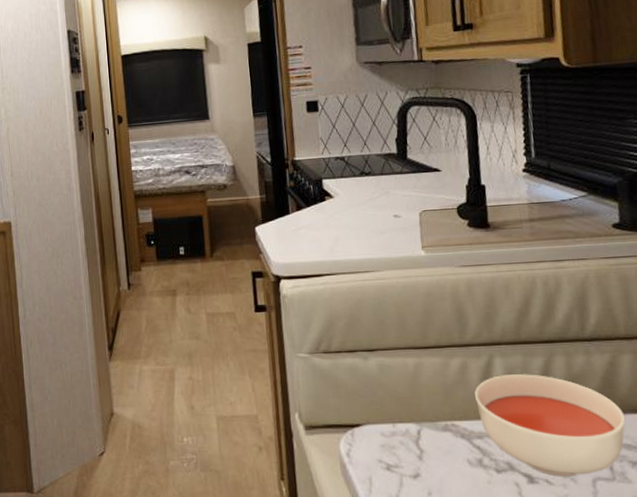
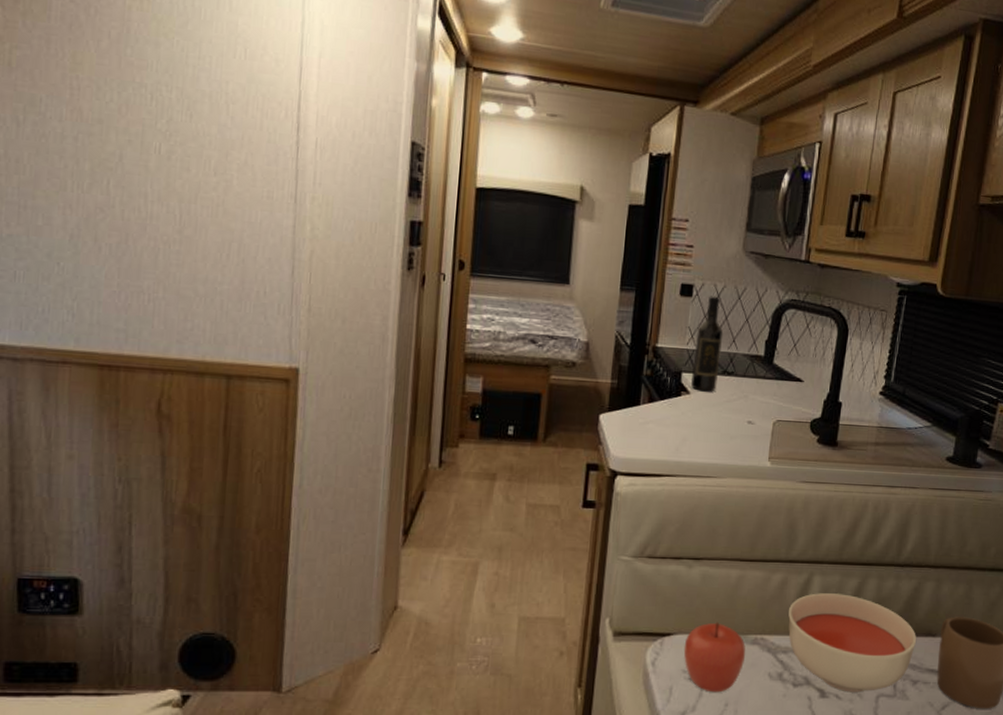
wine bottle: none [329,107,358,194] -> present [691,296,724,392]
fruit: none [374,411,440,482] -> present [683,622,746,693]

